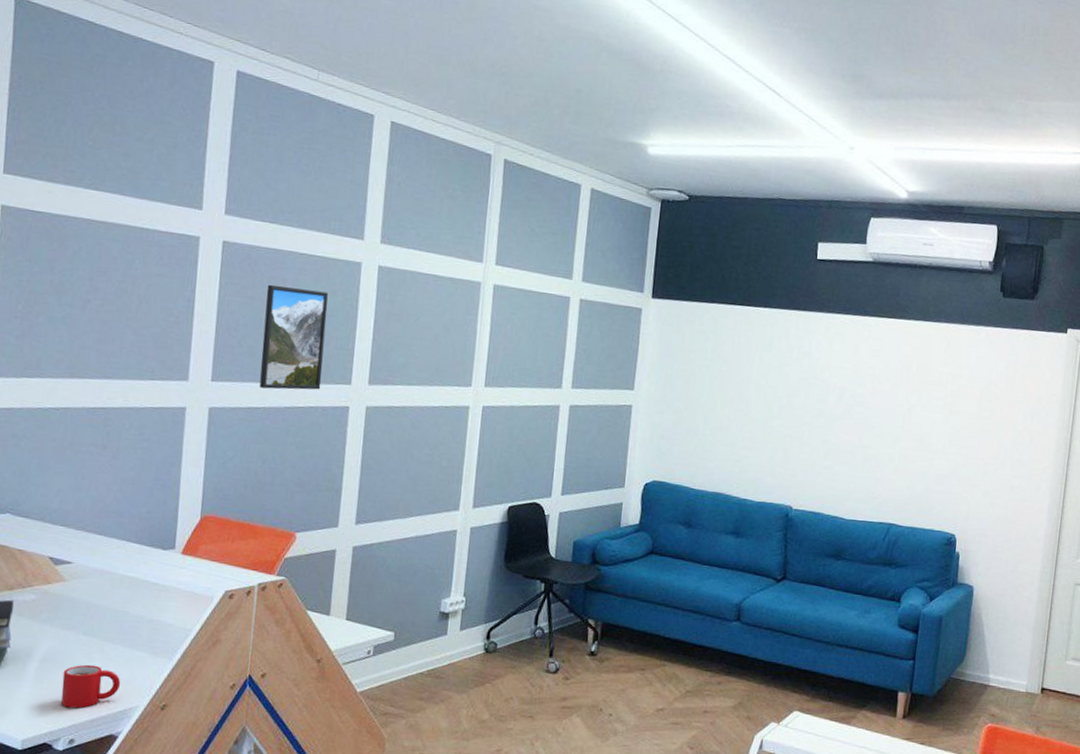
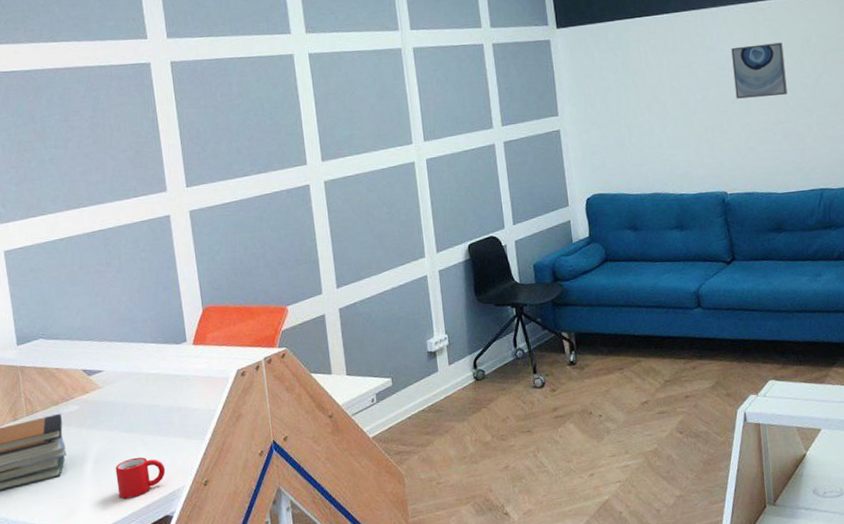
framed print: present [259,284,328,390] -> none [216,87,281,184]
wall art: none [822,358,882,419] -> present [731,42,787,99]

